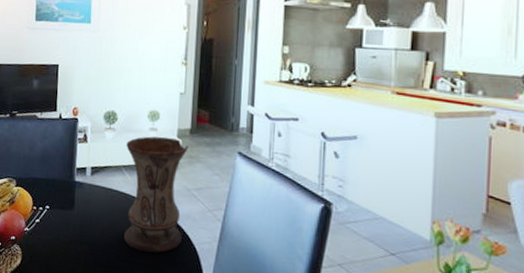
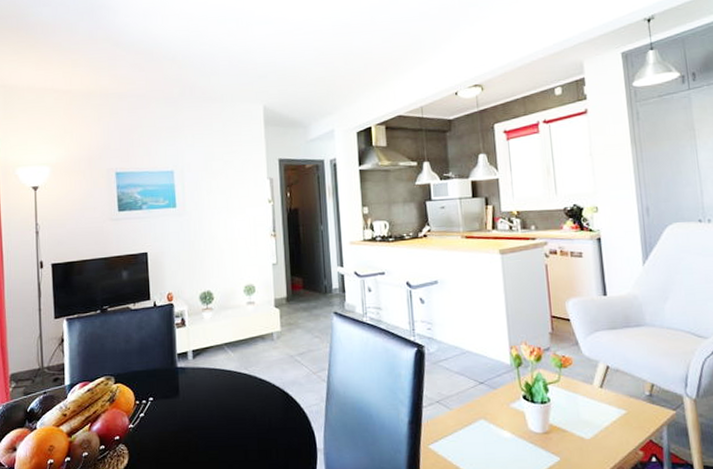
vase: present [124,136,189,253] -> none [225,308,292,426]

